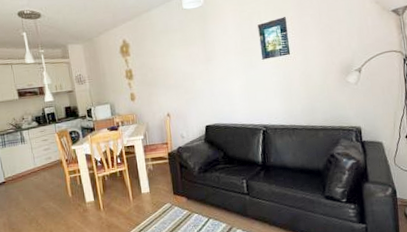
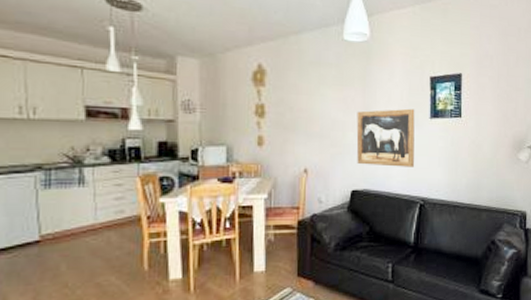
wall art: none [201,53,254,105] -> present [356,108,415,167]

